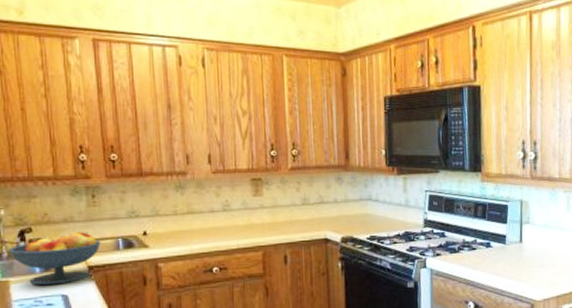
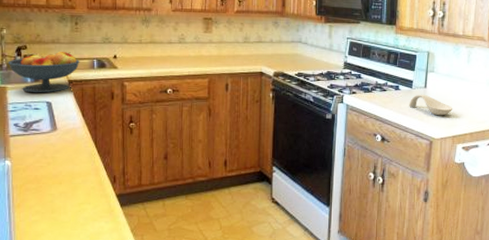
spoon rest: none [503,250,555,274] -> present [409,94,453,116]

